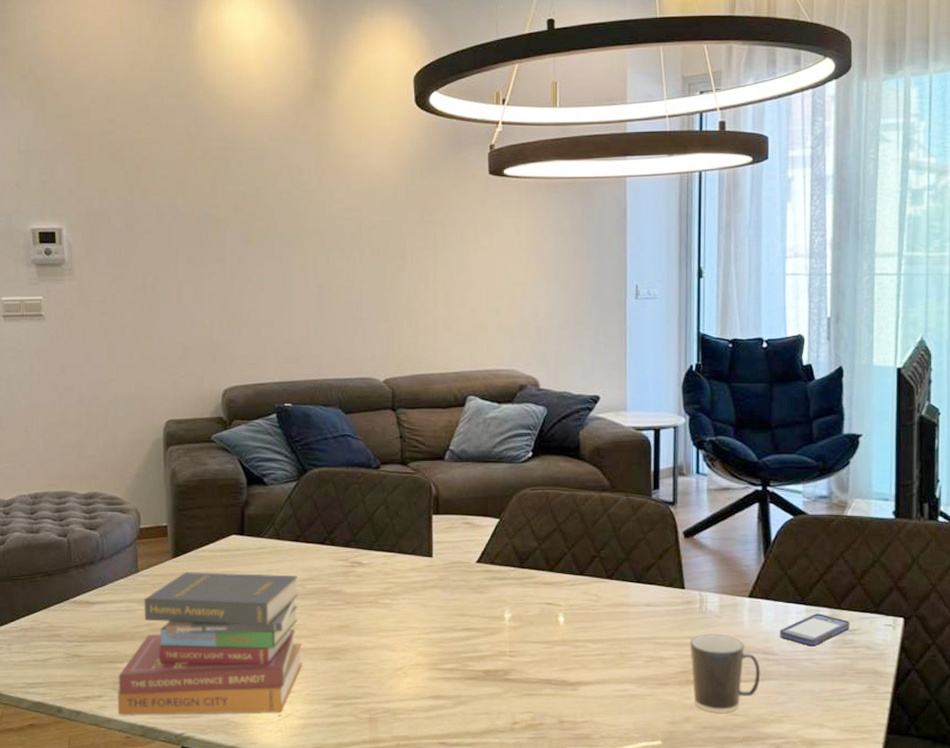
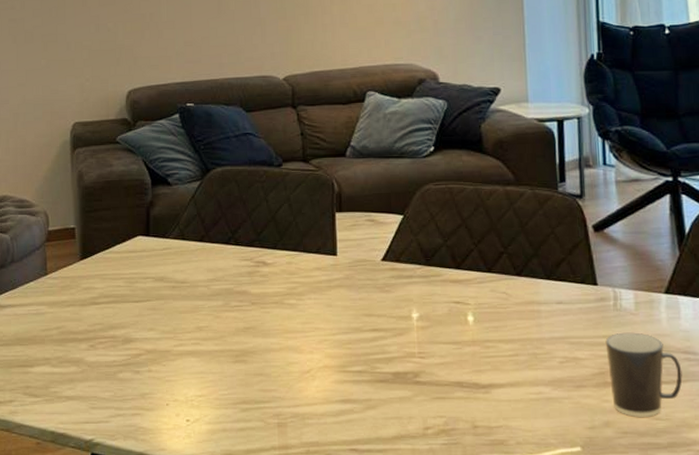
books: present [117,571,303,715] -> none [28,273,210,420]

